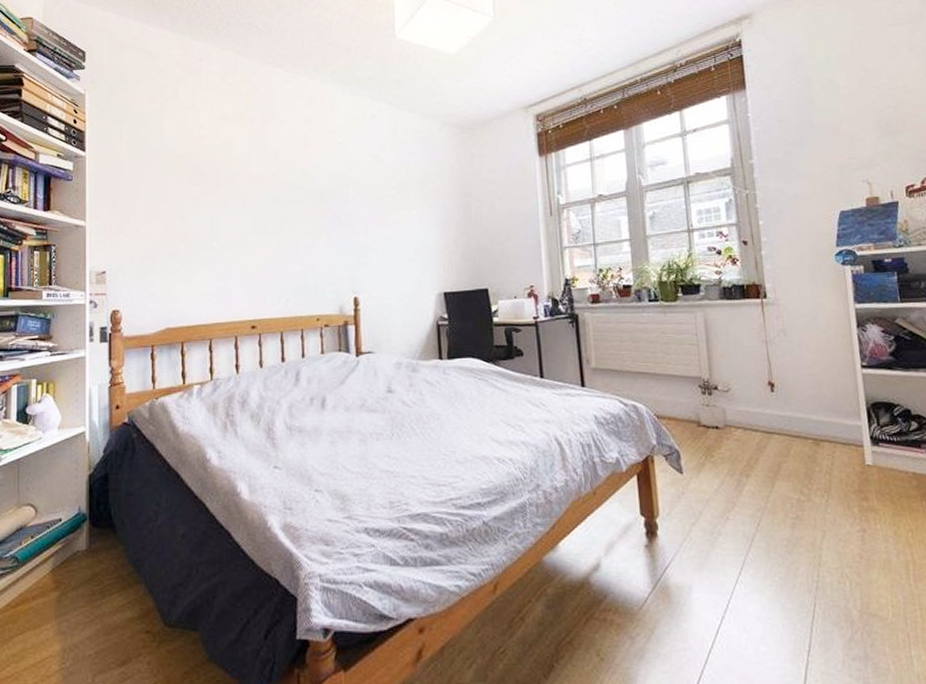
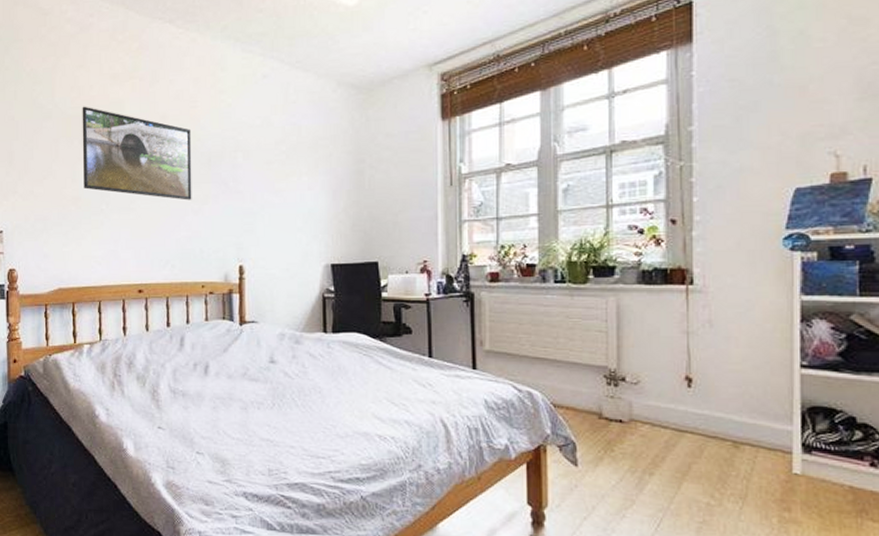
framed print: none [191,145,305,236] -> present [82,106,192,201]

